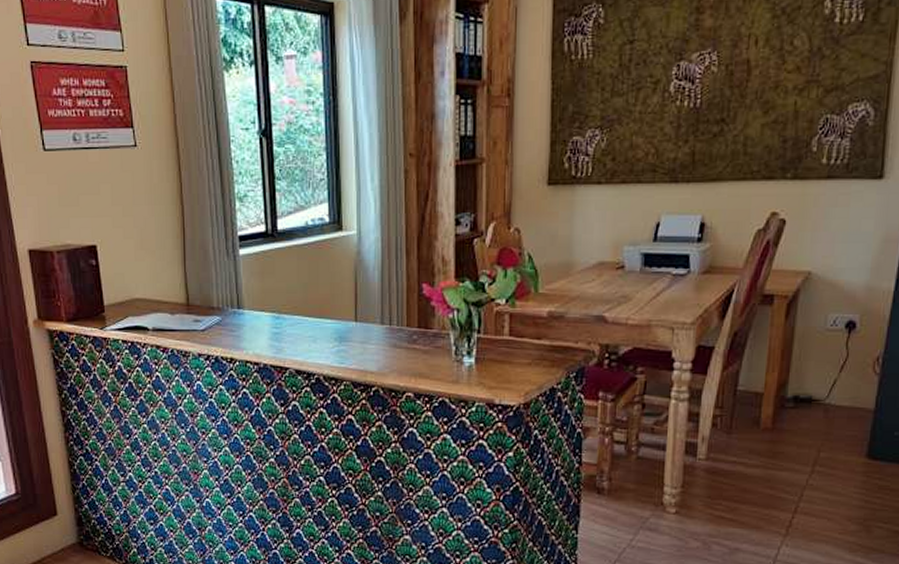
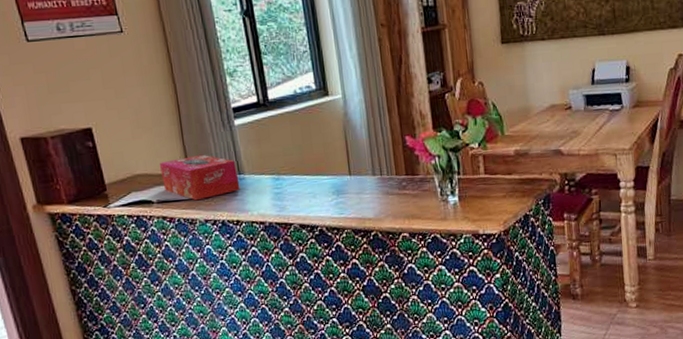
tissue box: none [159,283,238,332] -> present [160,154,240,201]

